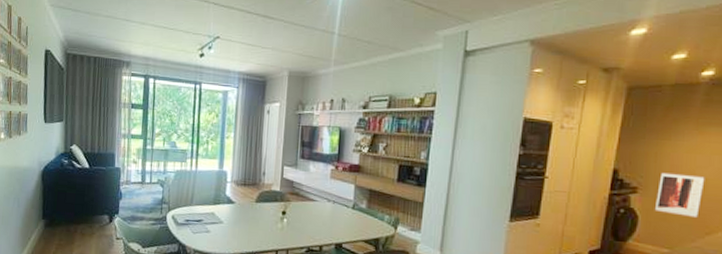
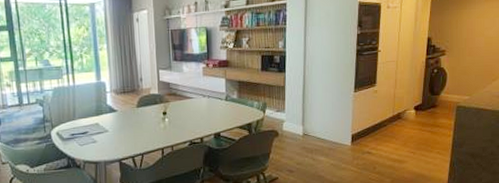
wall art: present [654,172,705,219] -> none [457,35,491,70]

